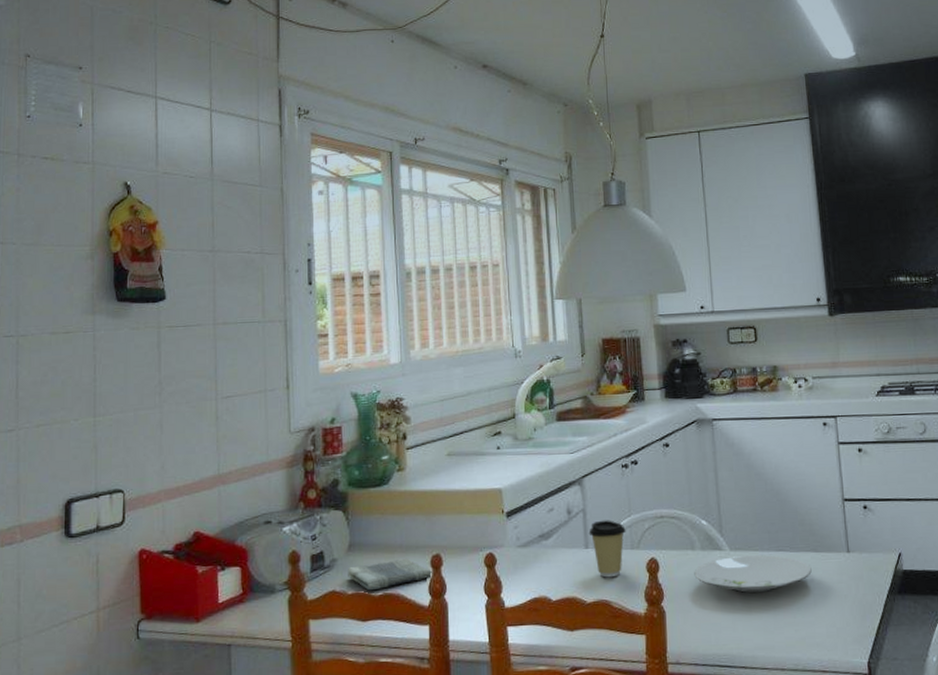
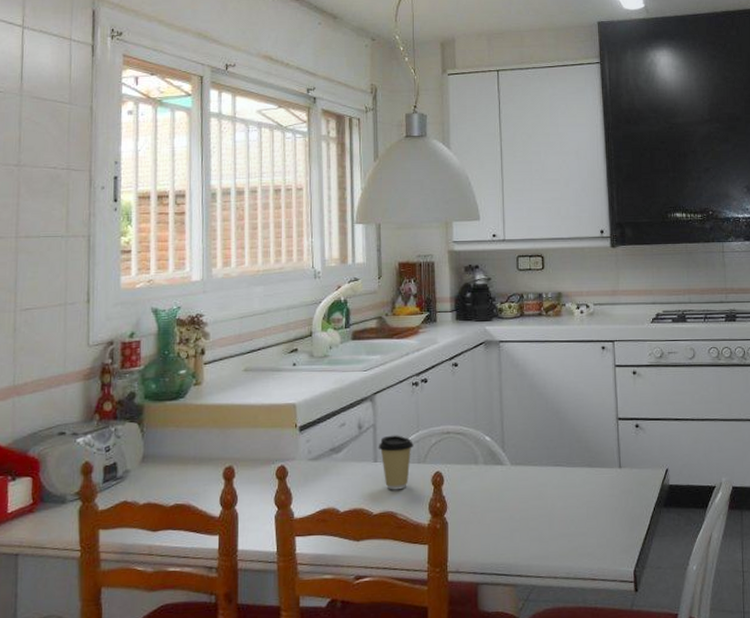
dish towel: present [348,558,433,591] -> none [140,470,225,502]
plate: present [694,555,812,594] -> none [476,470,586,506]

